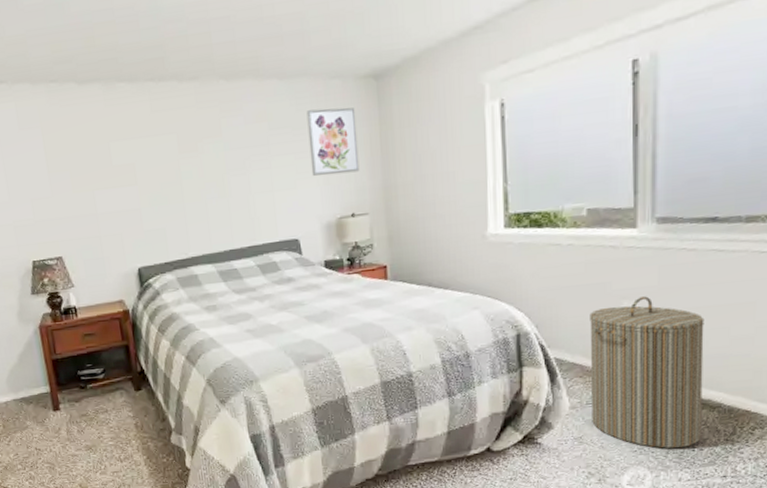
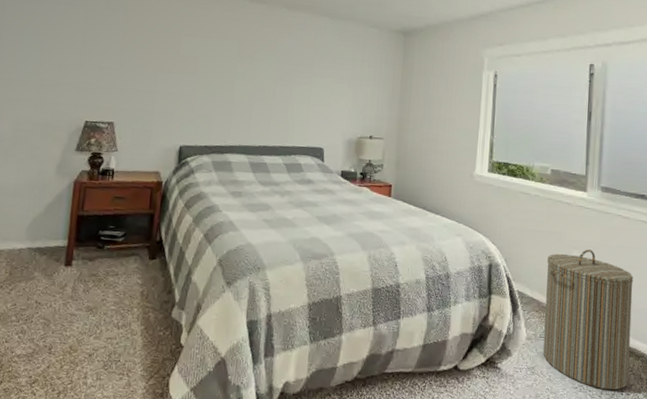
wall art: present [306,107,360,177] -> none [343,47,385,103]

